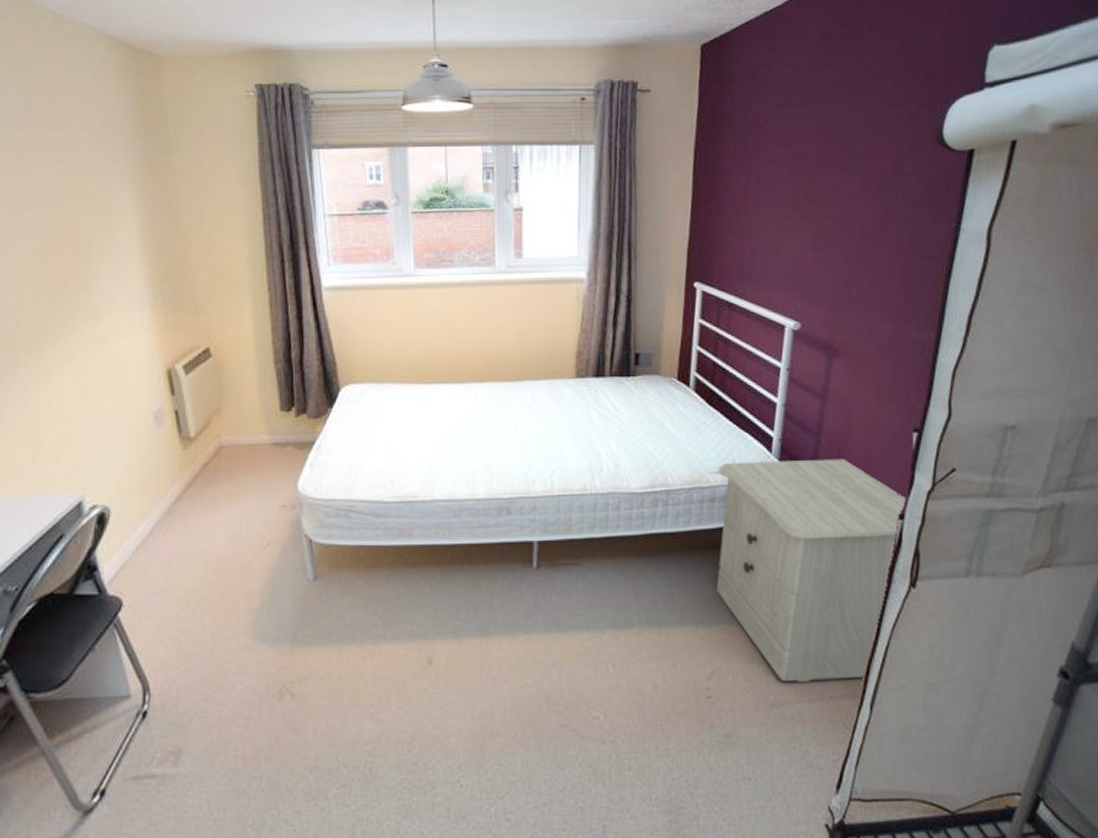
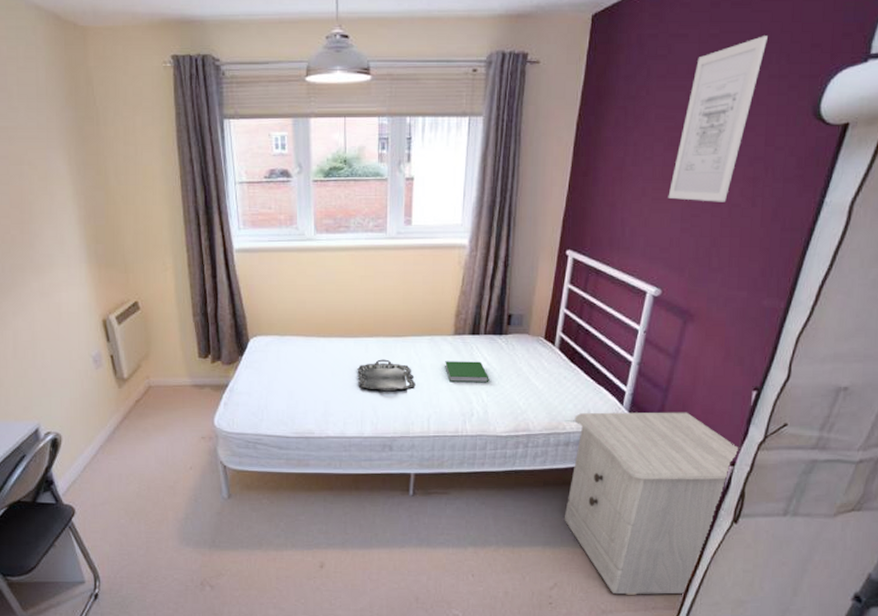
serving tray: none [466,407,535,445] -> present [357,359,416,392]
hardcover book: none [567,407,619,432] -> present [445,361,489,383]
wall art: none [797,65,881,230] -> present [668,36,768,202]

